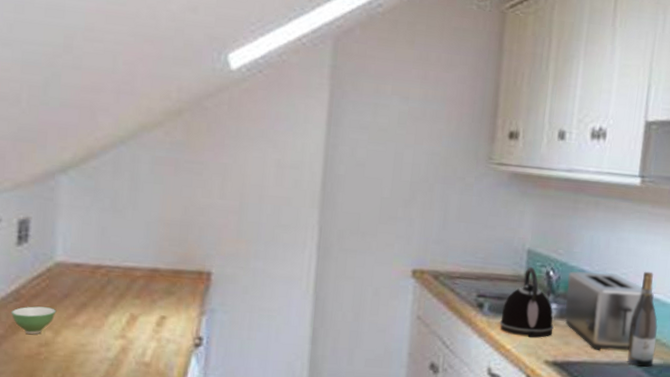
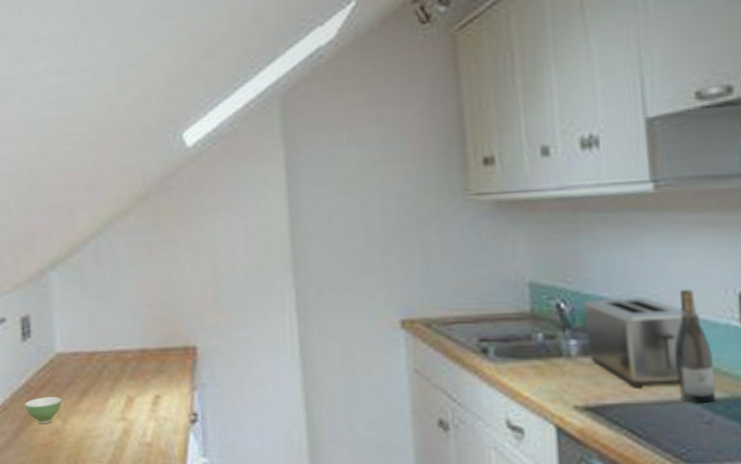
kettle: present [499,267,554,338] -> none [510,302,578,381]

